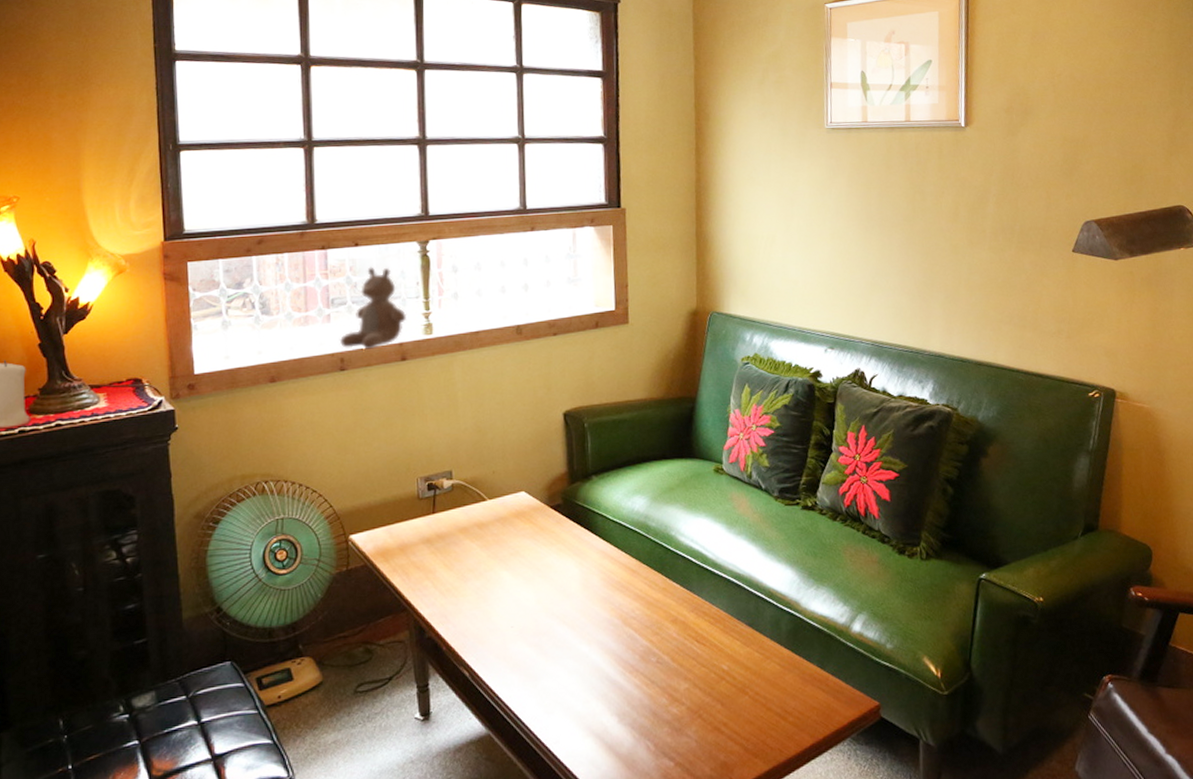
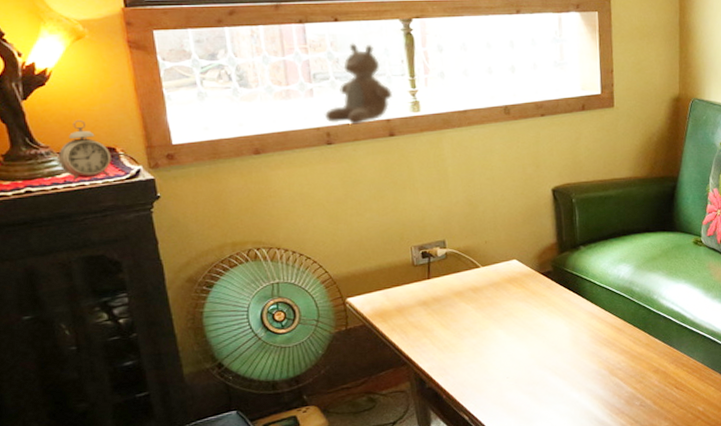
alarm clock: none [88,351,137,415] -> present [58,119,112,183]

